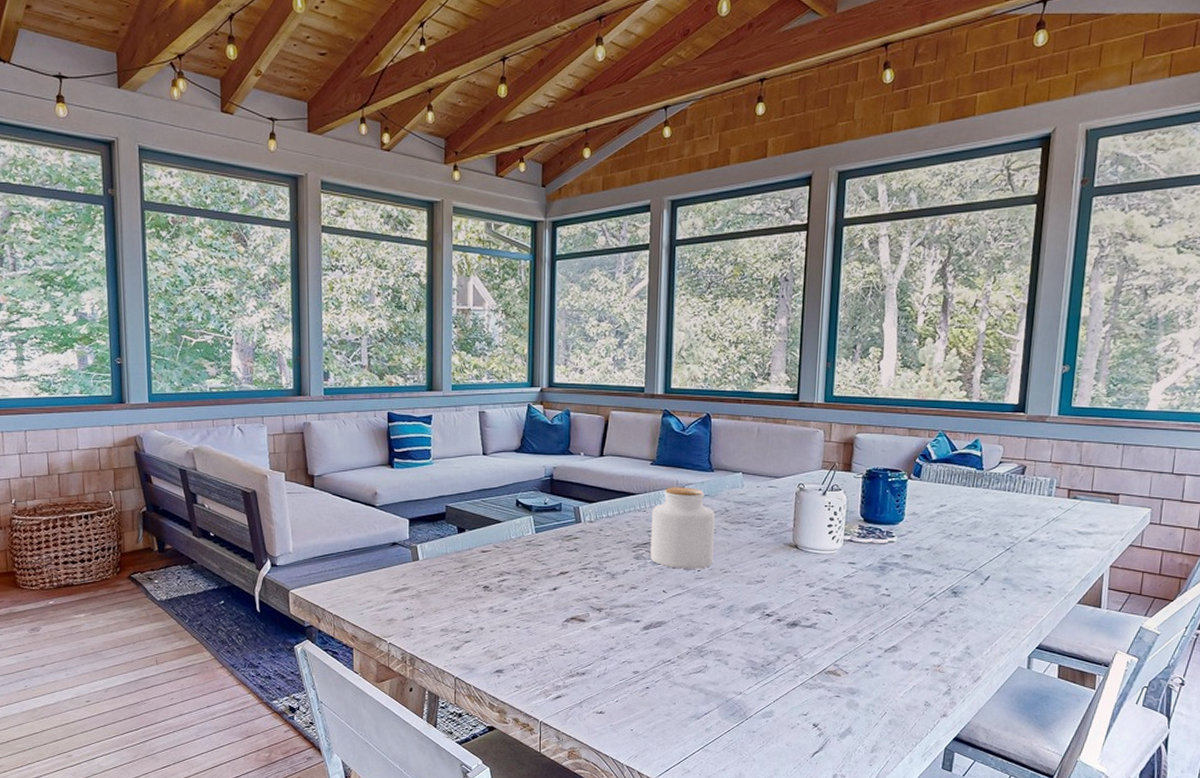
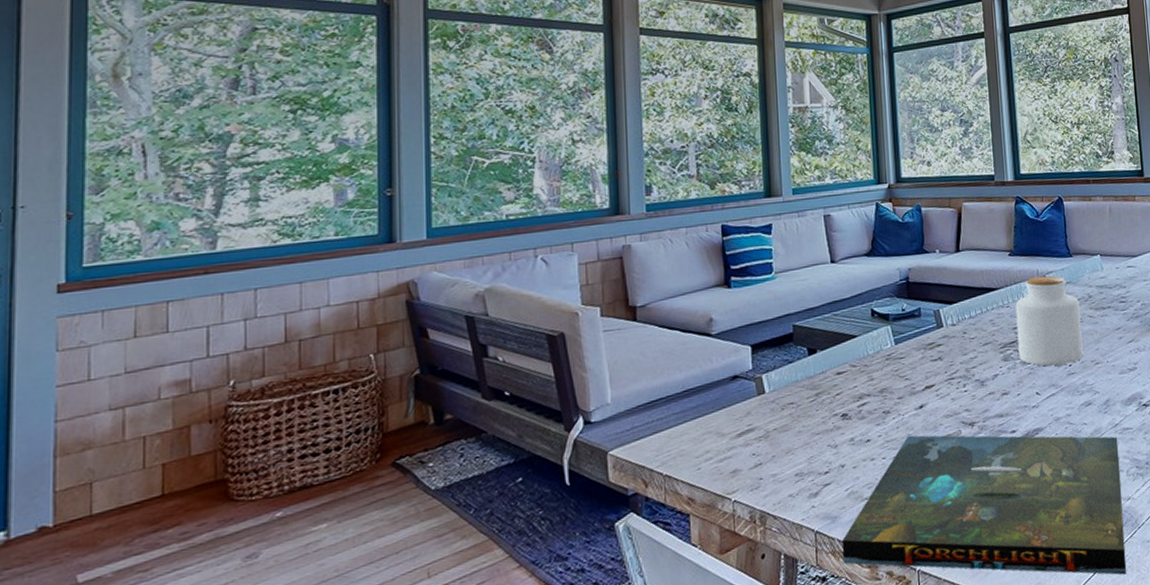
board game: none [476,612,737,755] -> present [841,435,1127,575]

